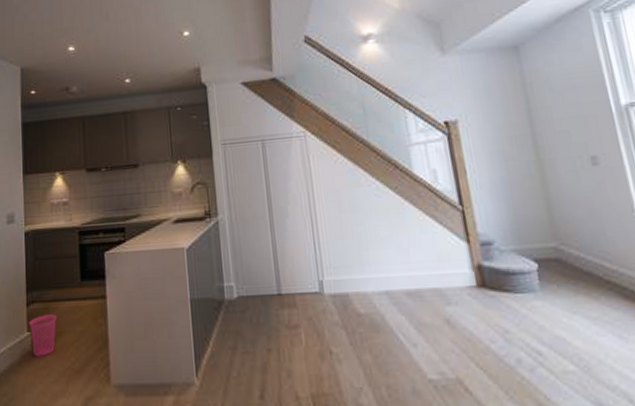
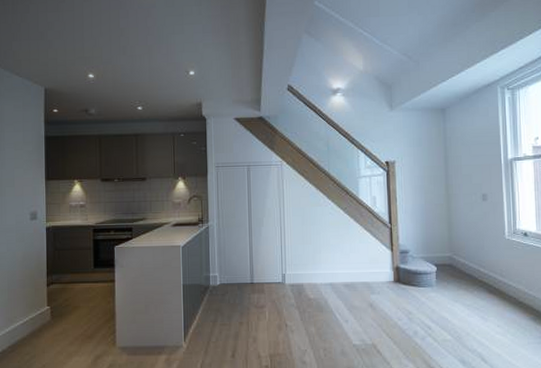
waste basket: present [29,314,58,356] -> none [48,293,73,325]

